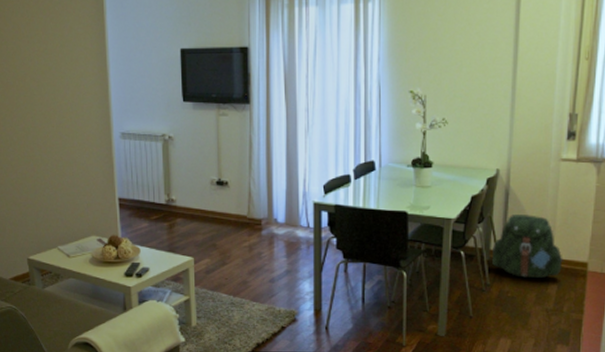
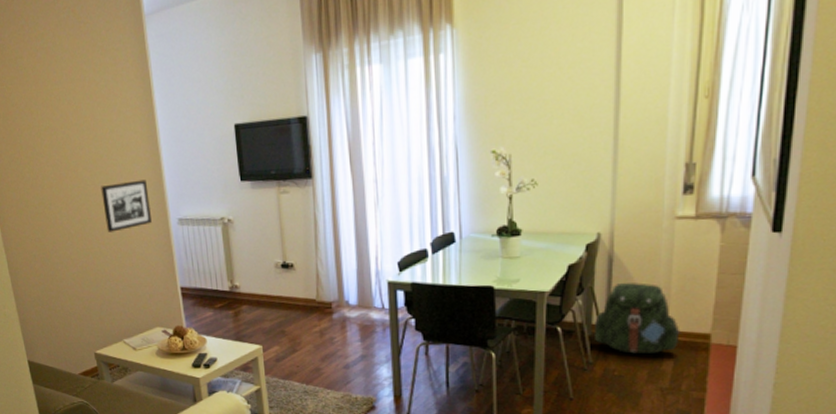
picture frame: none [47,93,95,141] -> present [101,179,152,232]

